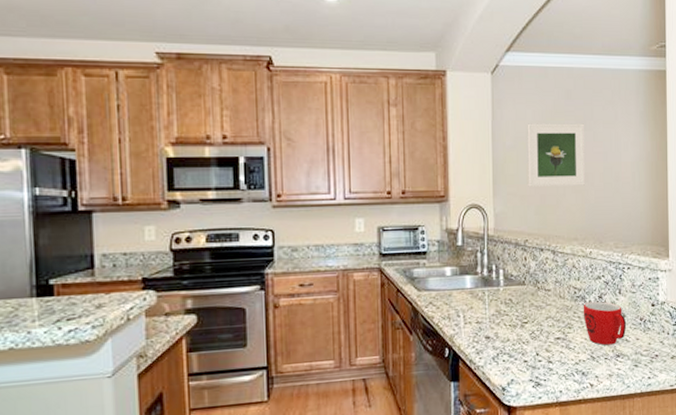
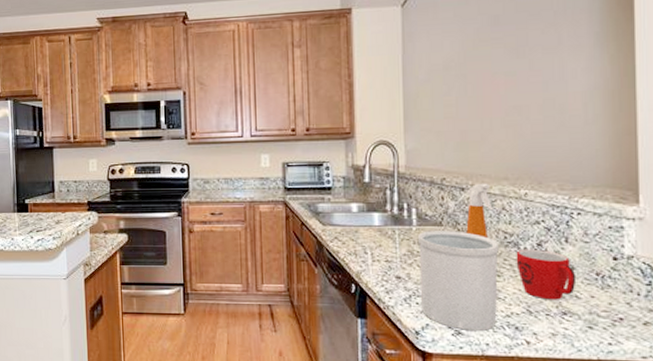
utensil holder: none [505,289,570,381] -> present [418,231,499,331]
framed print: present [527,123,586,187] -> none [444,51,519,122]
spray bottle: none [544,243,566,295] -> present [466,183,493,239]

